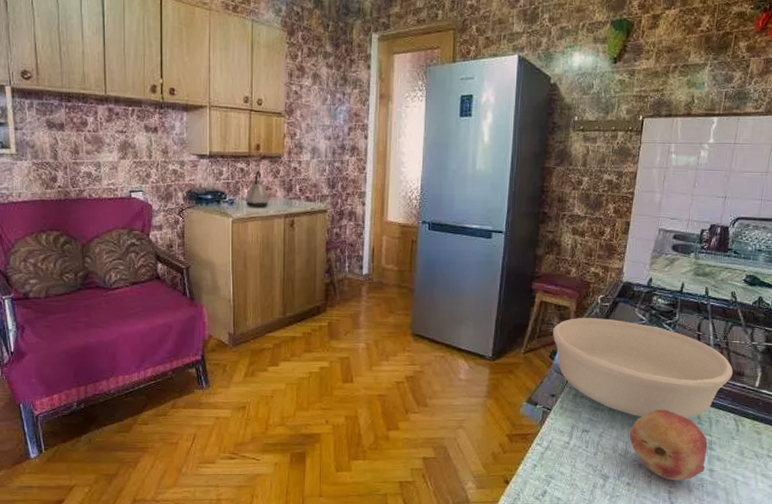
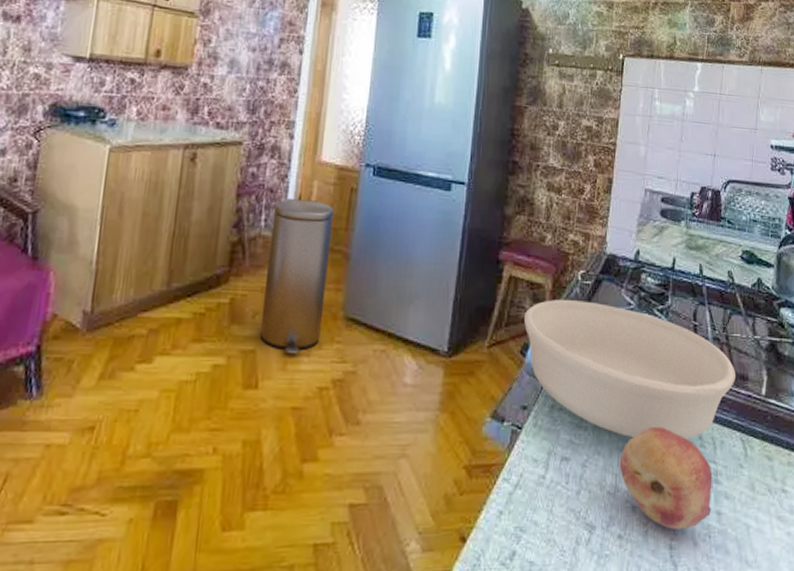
kettle: present [245,170,270,209] -> none [131,83,166,135]
pedal bin: none [351,250,400,360] -> present [259,199,334,355]

